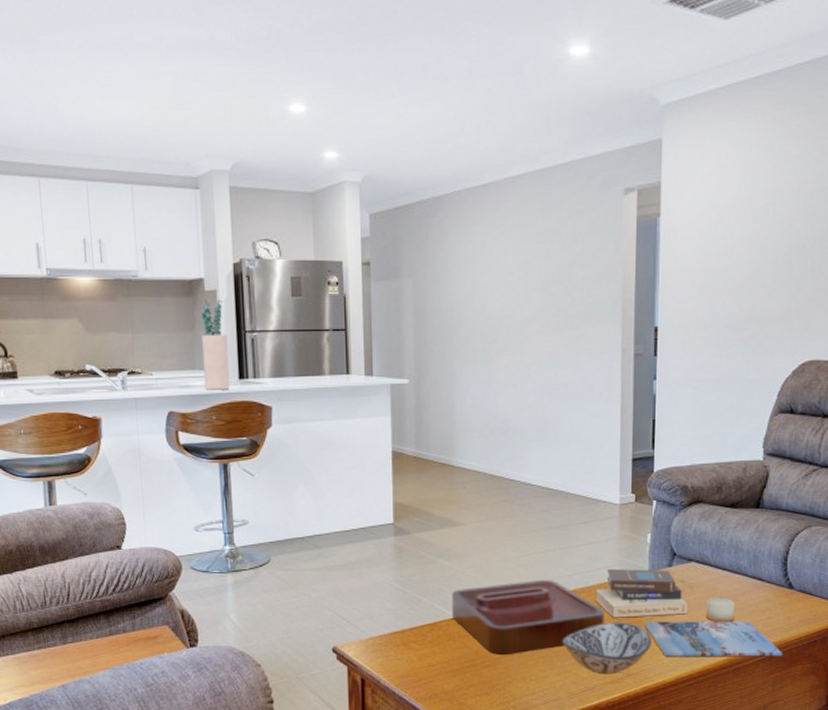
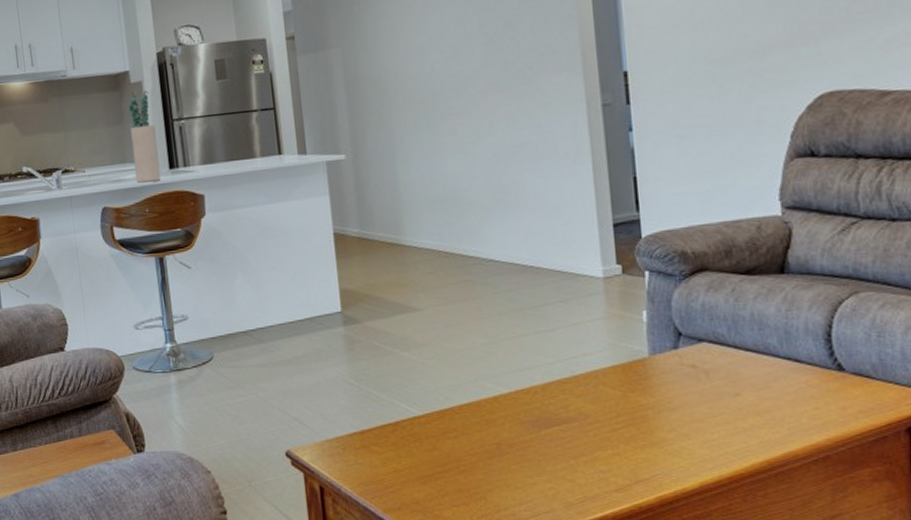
decorative tray: present [451,579,604,654] -> none [413,368,600,458]
decorative bowl: present [563,622,652,675] -> none [550,417,663,481]
books: present [595,569,689,618] -> none [584,353,706,413]
magazine: present [644,621,782,657] -> none [650,413,841,459]
candle: present [706,596,736,622] -> none [728,383,769,415]

